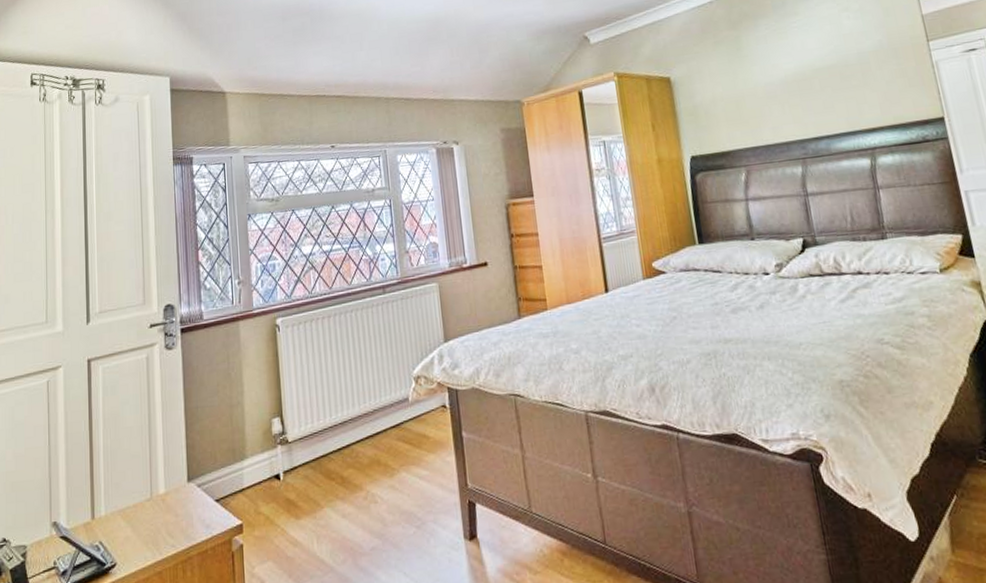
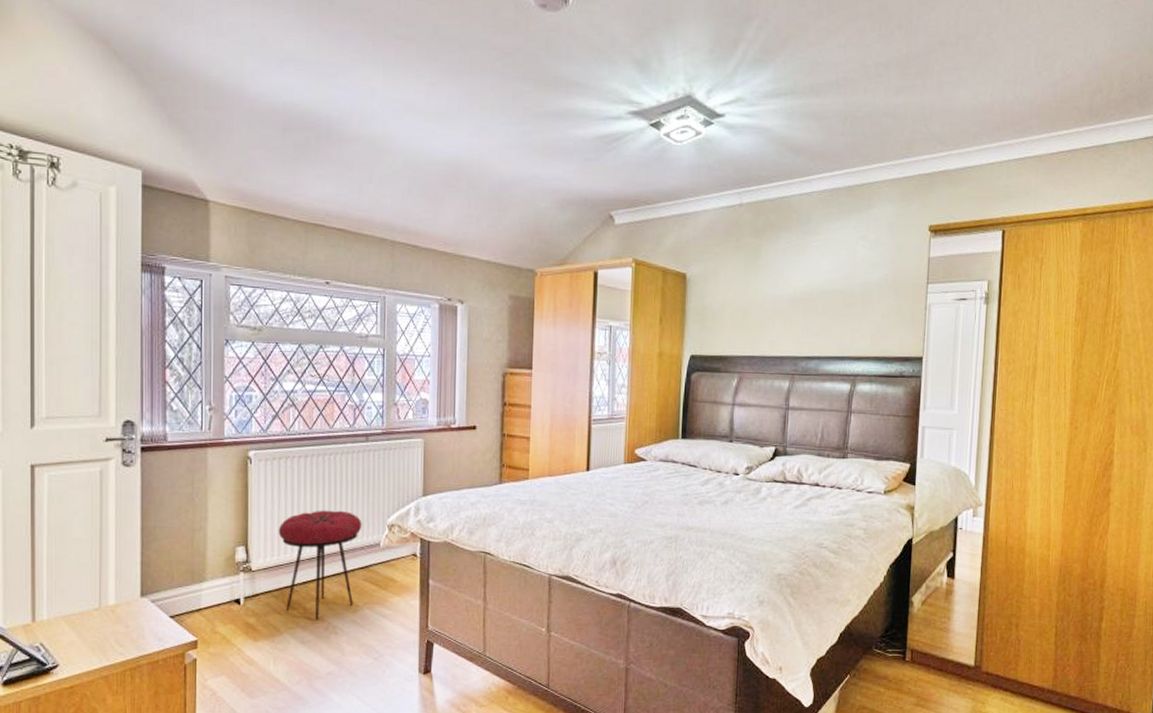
stool: none [309,367,389,490] -> present [278,510,362,620]

